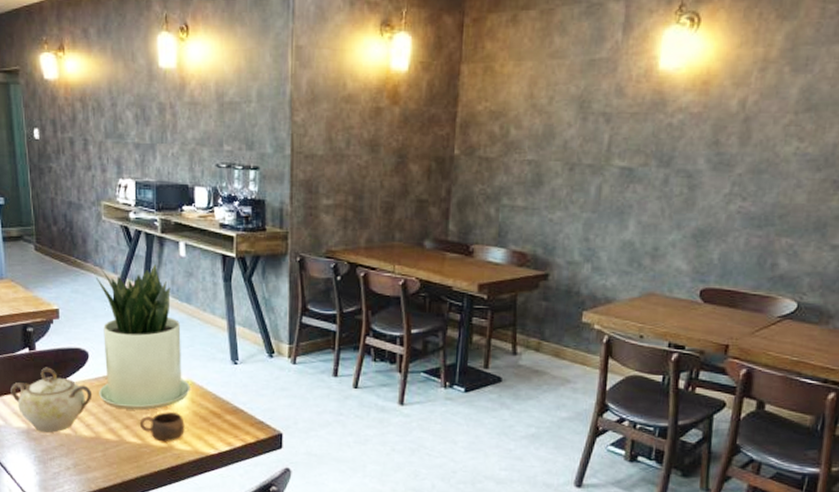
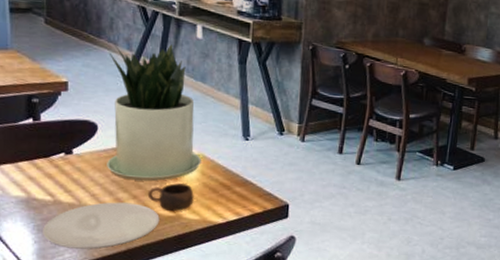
sugar bowl: present [10,367,93,433] -> none [10,137,100,202]
plate: none [43,432,152,481] -> present [43,202,160,250]

